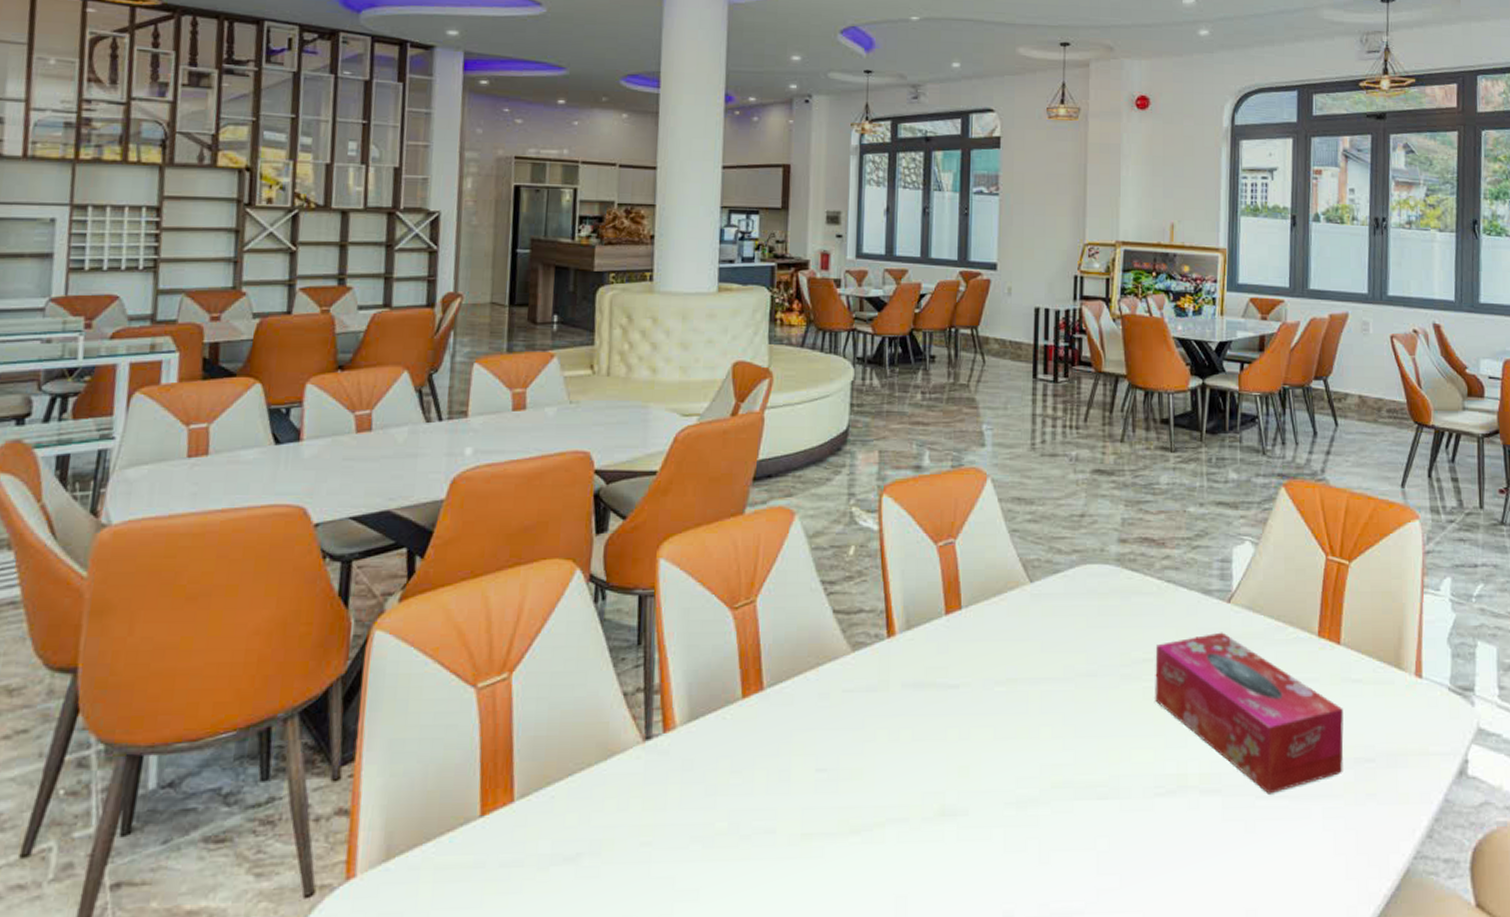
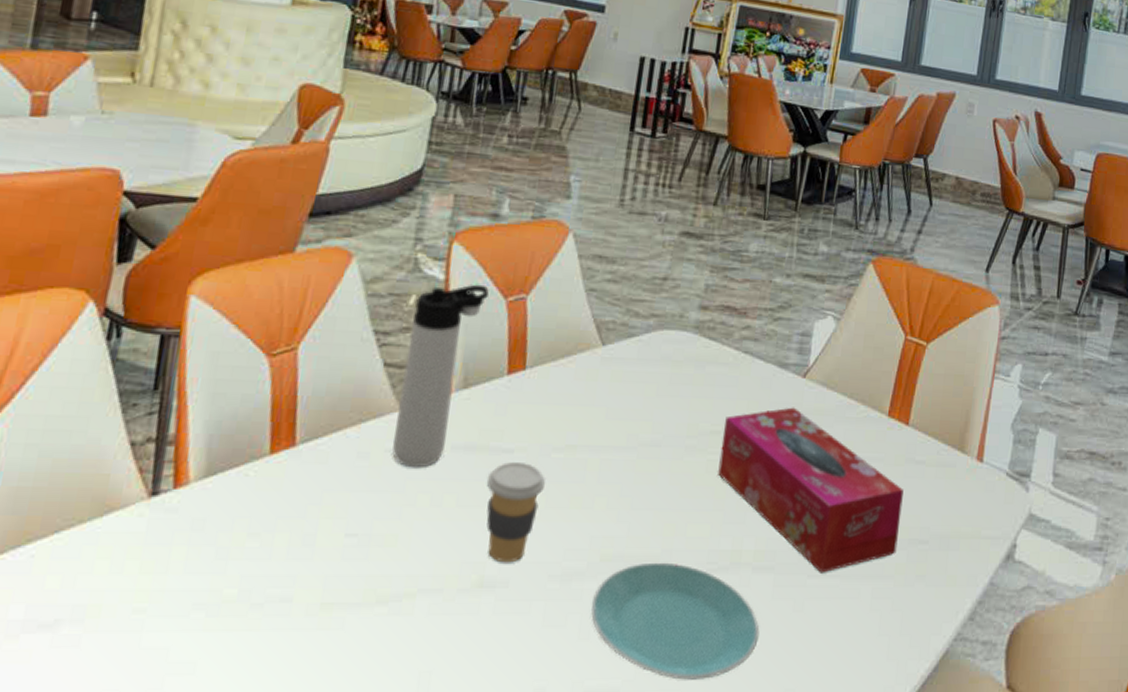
thermos bottle: none [848,532,920,706] -> present [392,284,489,468]
coffee cup: none [937,697,991,792] -> present [486,462,545,563]
plate: none [1047,787,1214,902] -> present [591,562,759,680]

